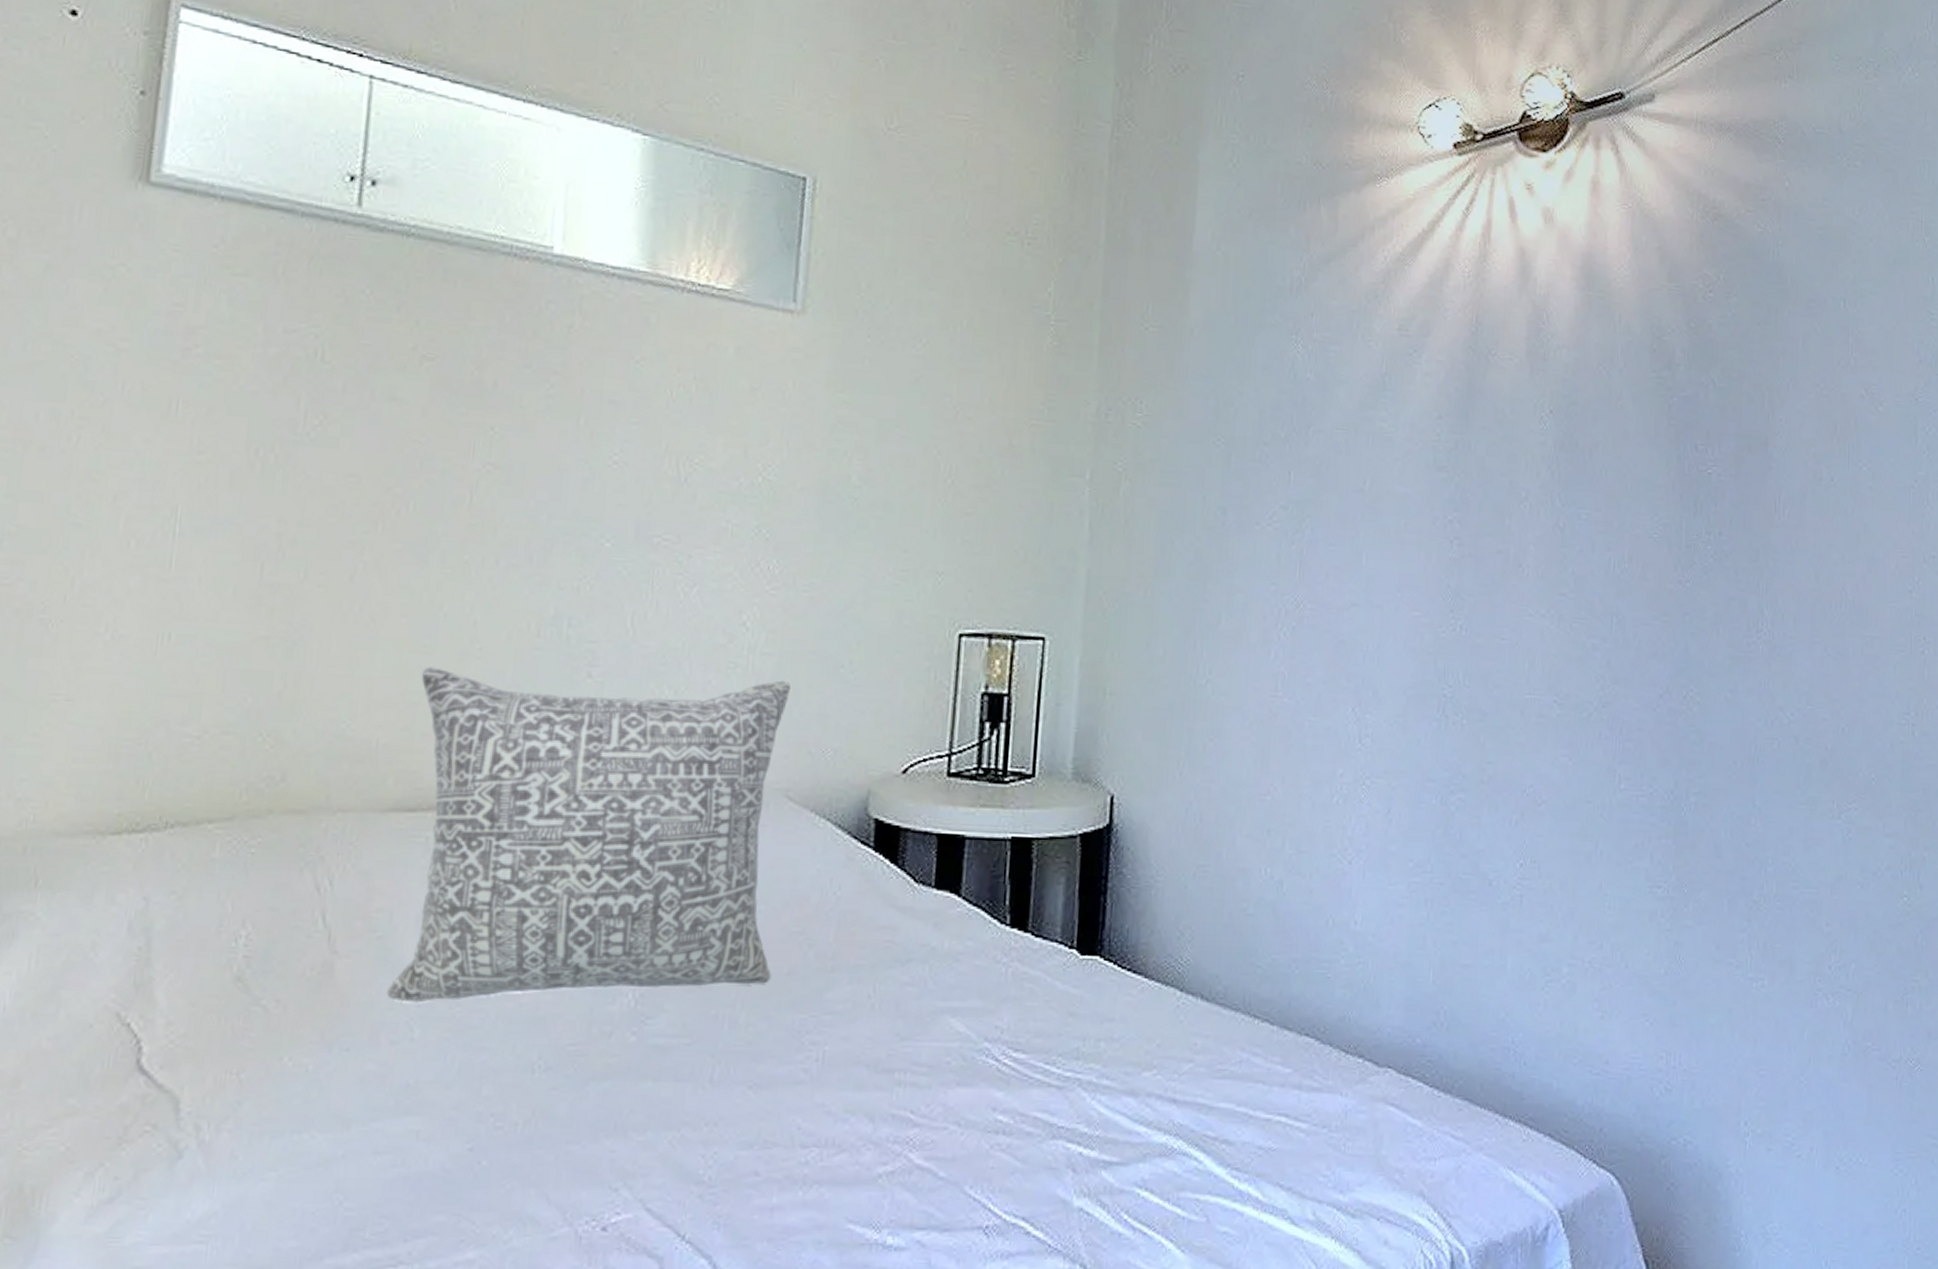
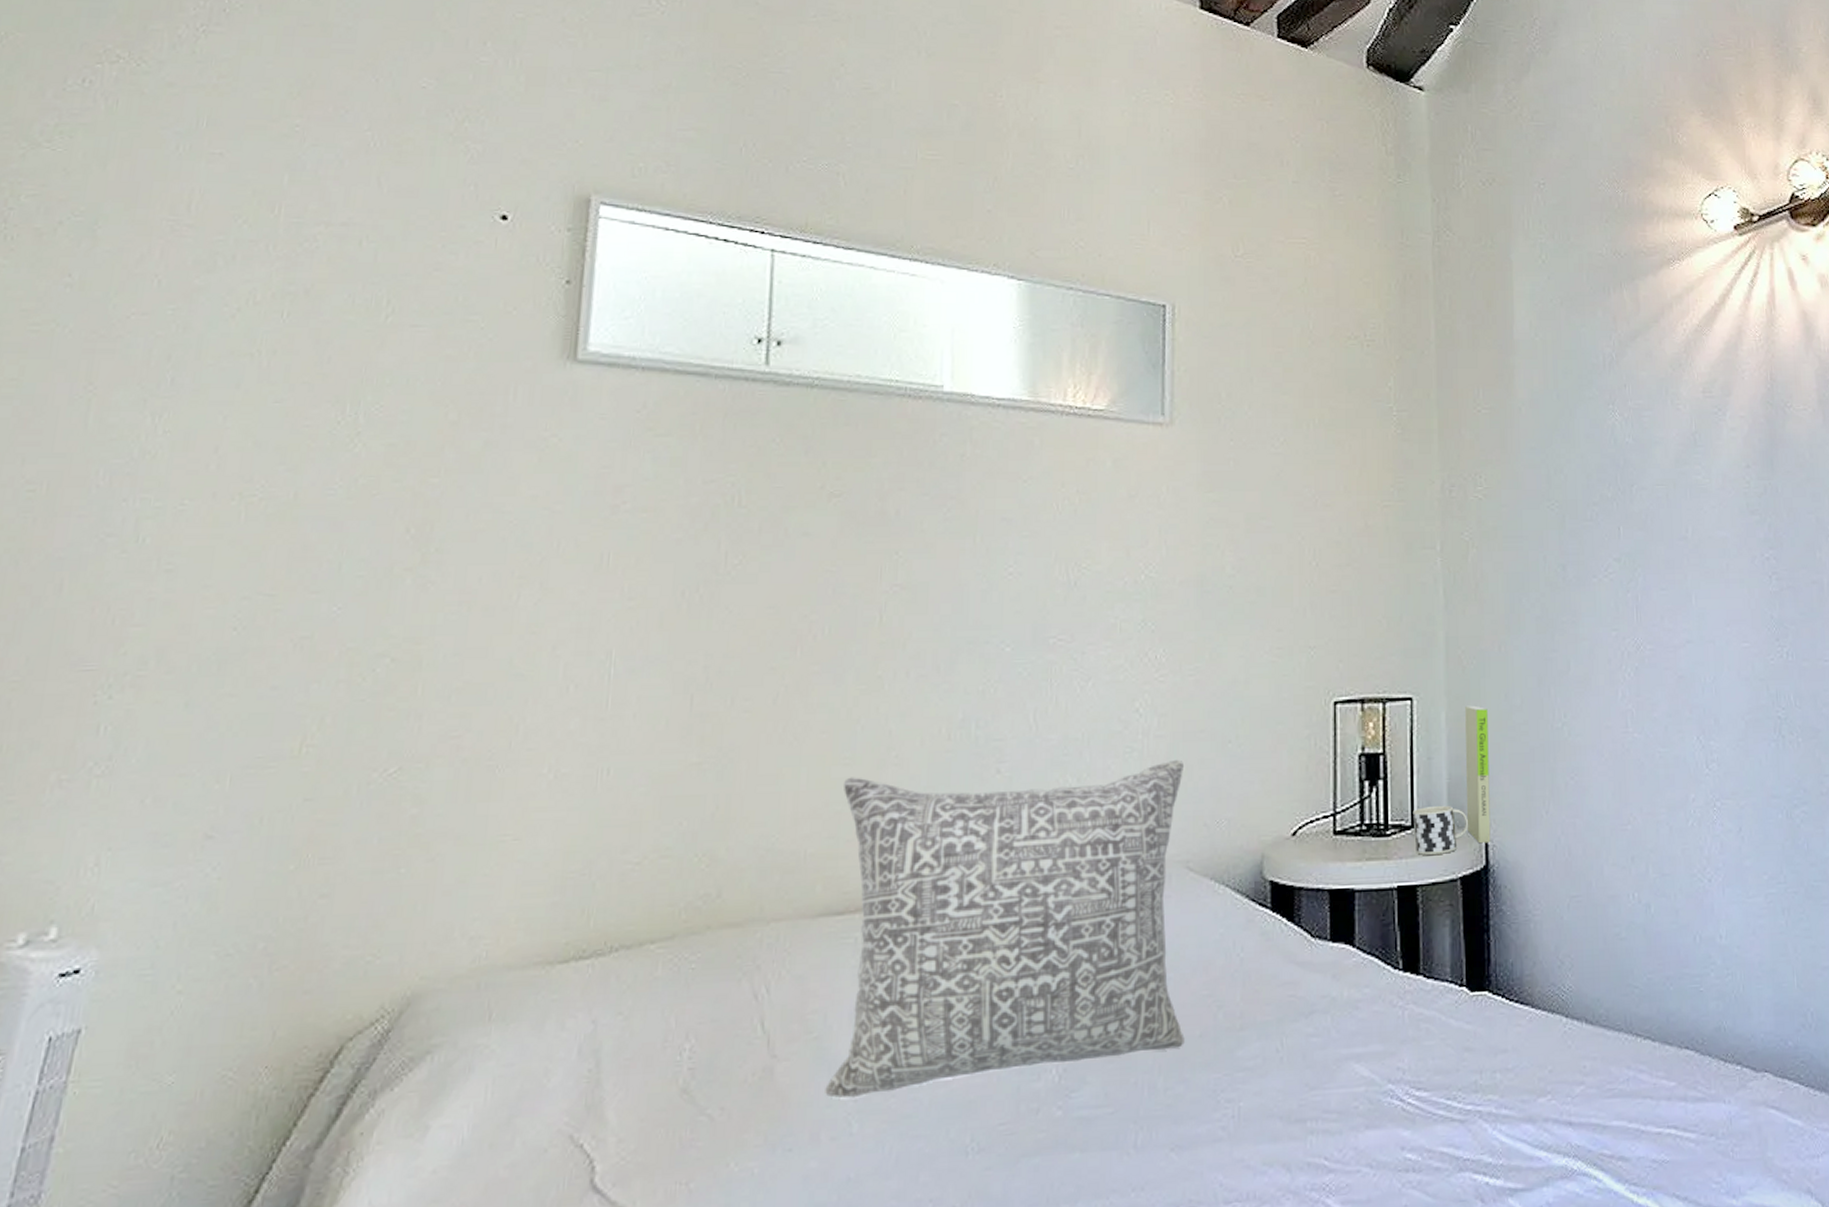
cup: none [1034,755,1095,808] -> present [1412,805,1469,855]
book: none [1092,651,1126,801] -> present [1465,705,1491,844]

